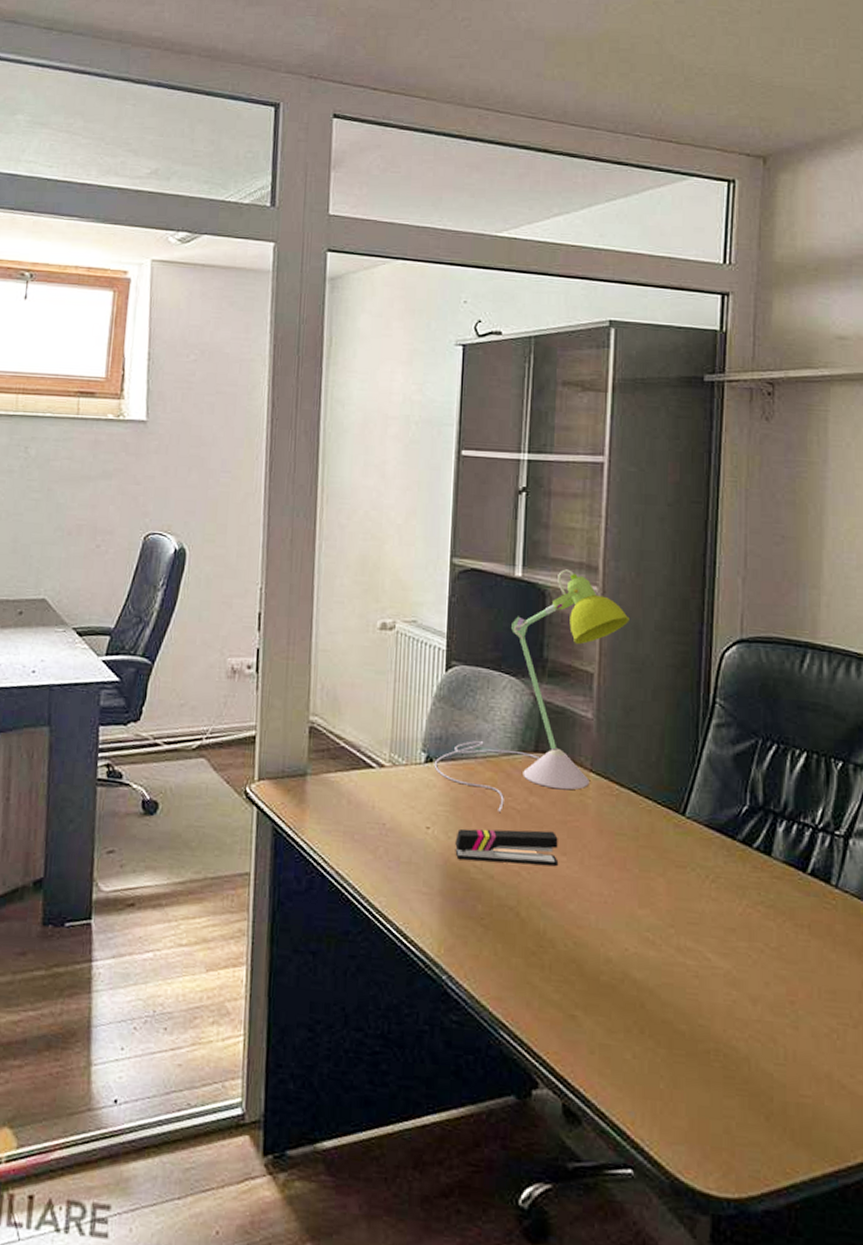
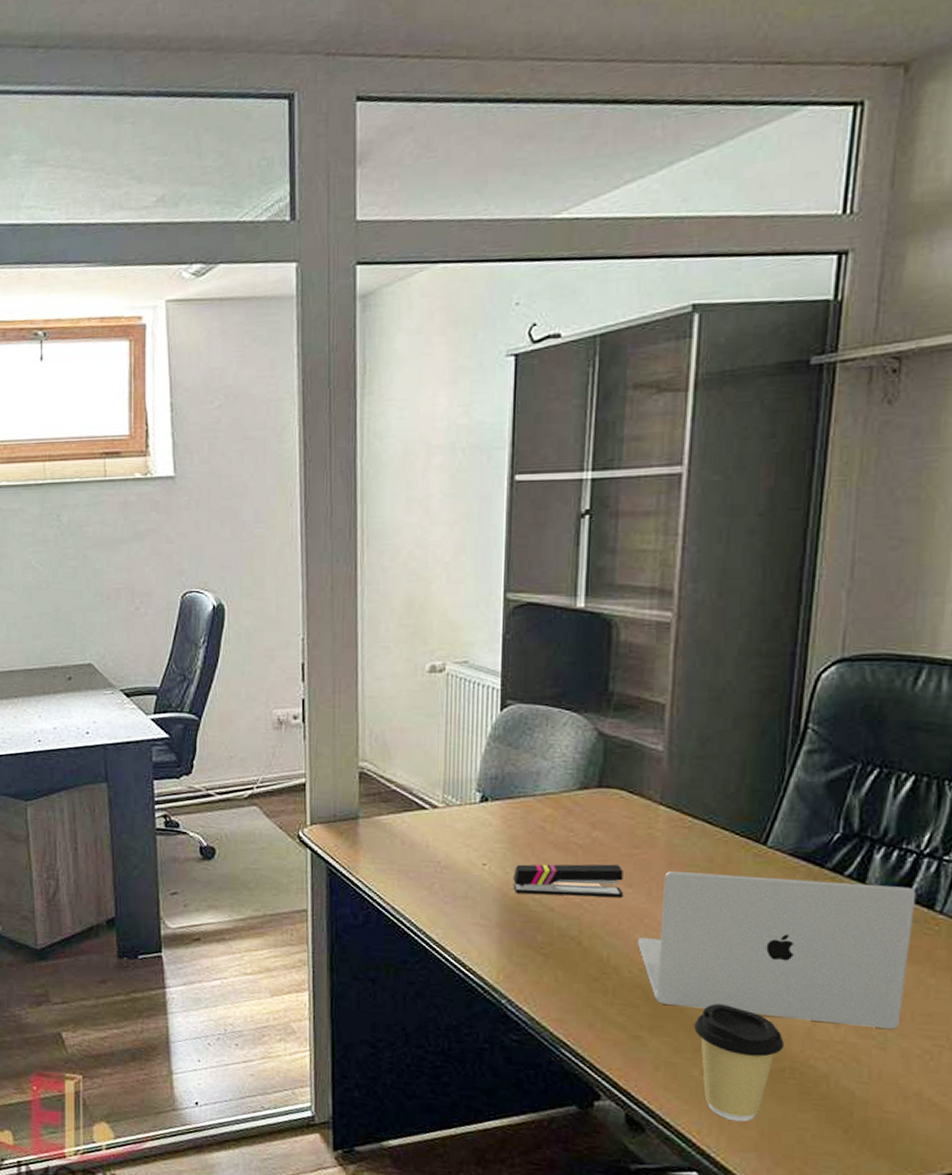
desk lamp: present [434,569,629,812] -> none [489,596,709,847]
laptop: none [571,839,815,1006] -> present [637,870,917,1029]
coffee cup: none [626,980,708,1111] -> present [694,1004,784,1122]

